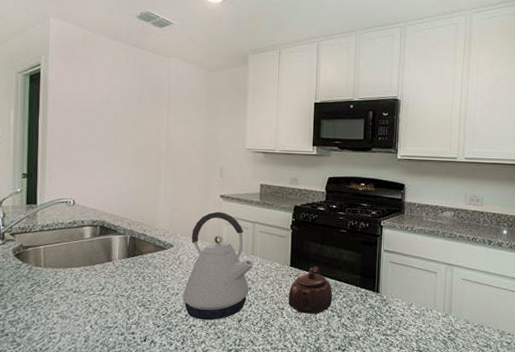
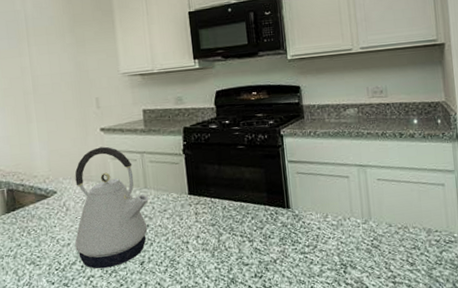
teapot: present [288,265,333,314] -> none [191,189,241,244]

